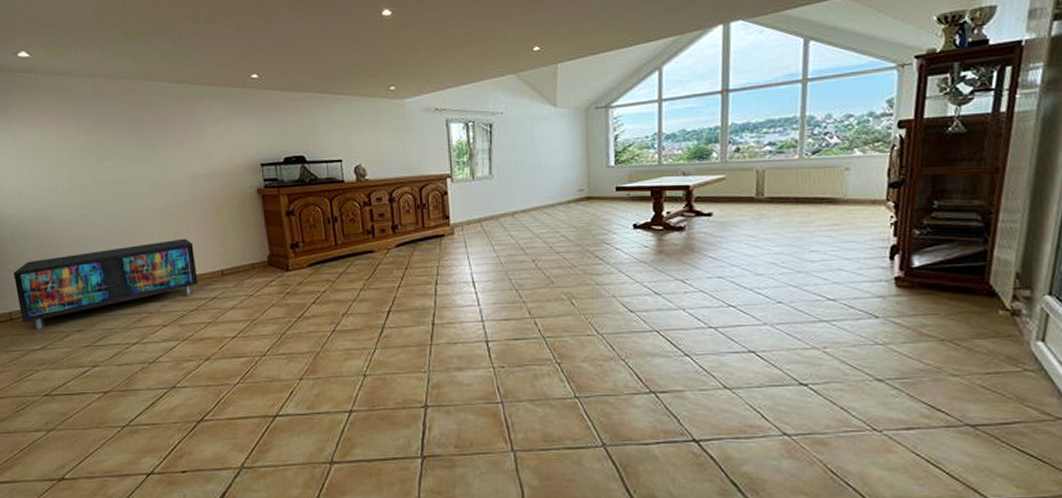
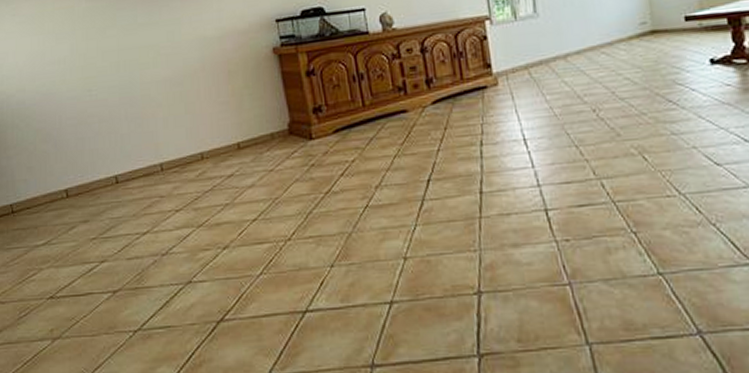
storage cabinet: present [14,238,198,330] -> none [15,109,212,222]

